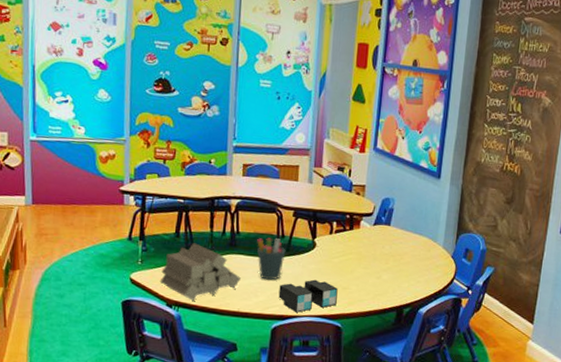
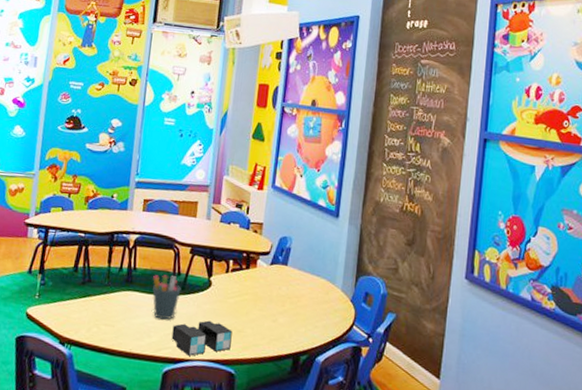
log pile: present [159,243,241,301] -> none [54,278,135,339]

